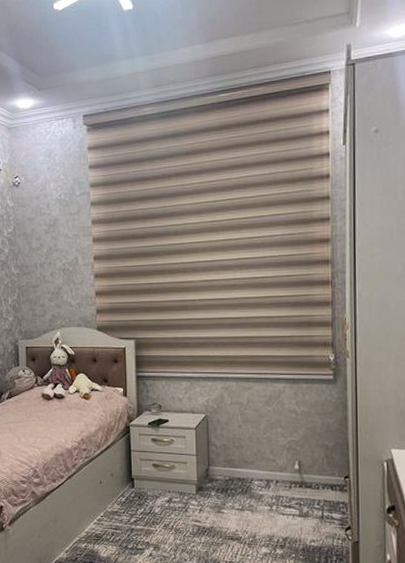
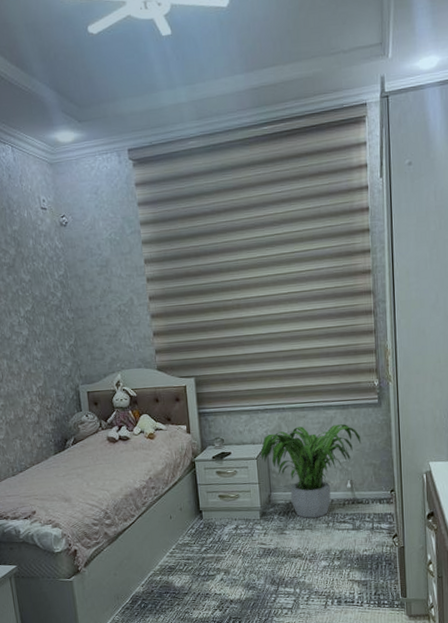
potted plant: none [200,399,311,498] -> present [260,424,360,518]

